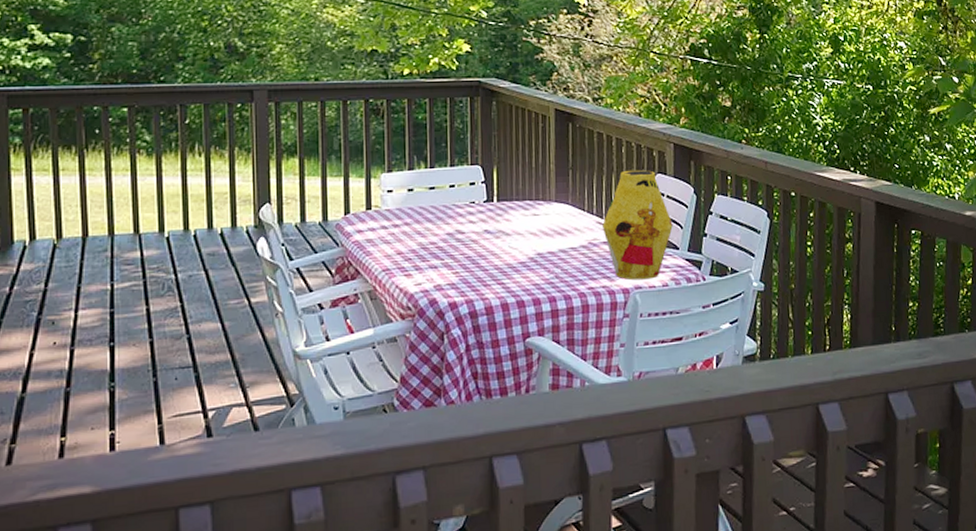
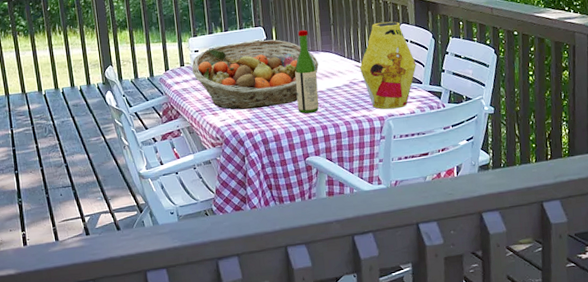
fruit basket: none [382,182,550,272] -> present [192,39,319,110]
wine bottle: none [518,172,548,281] -> present [294,29,319,114]

